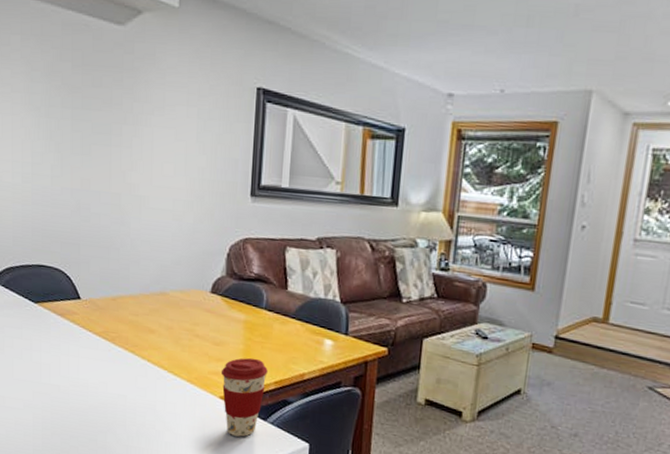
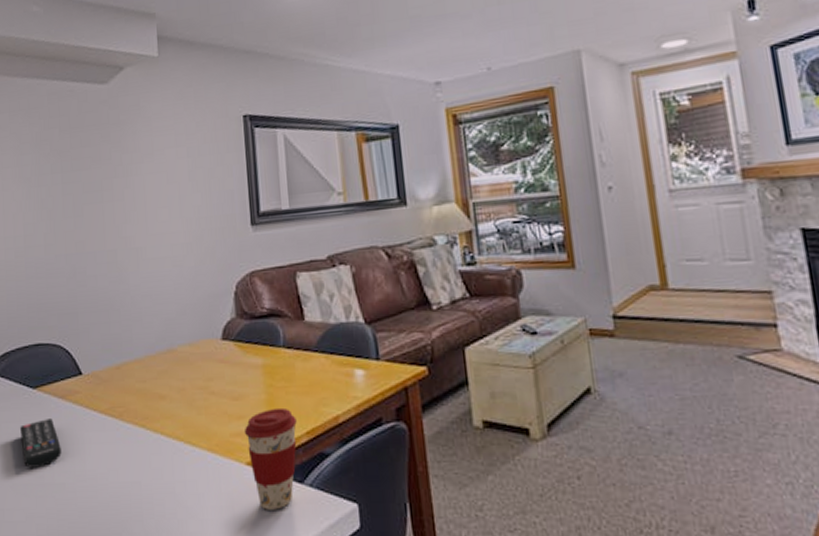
remote control: none [22,330,58,370] -> present [20,419,62,468]

